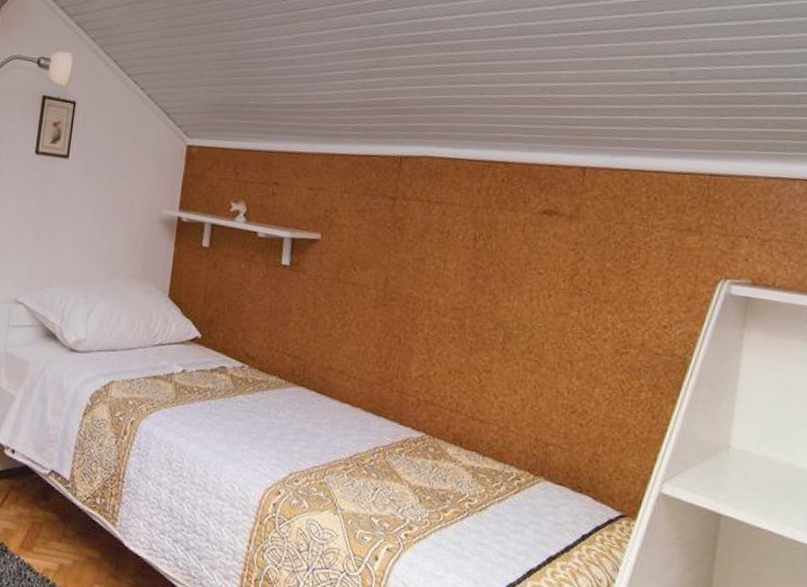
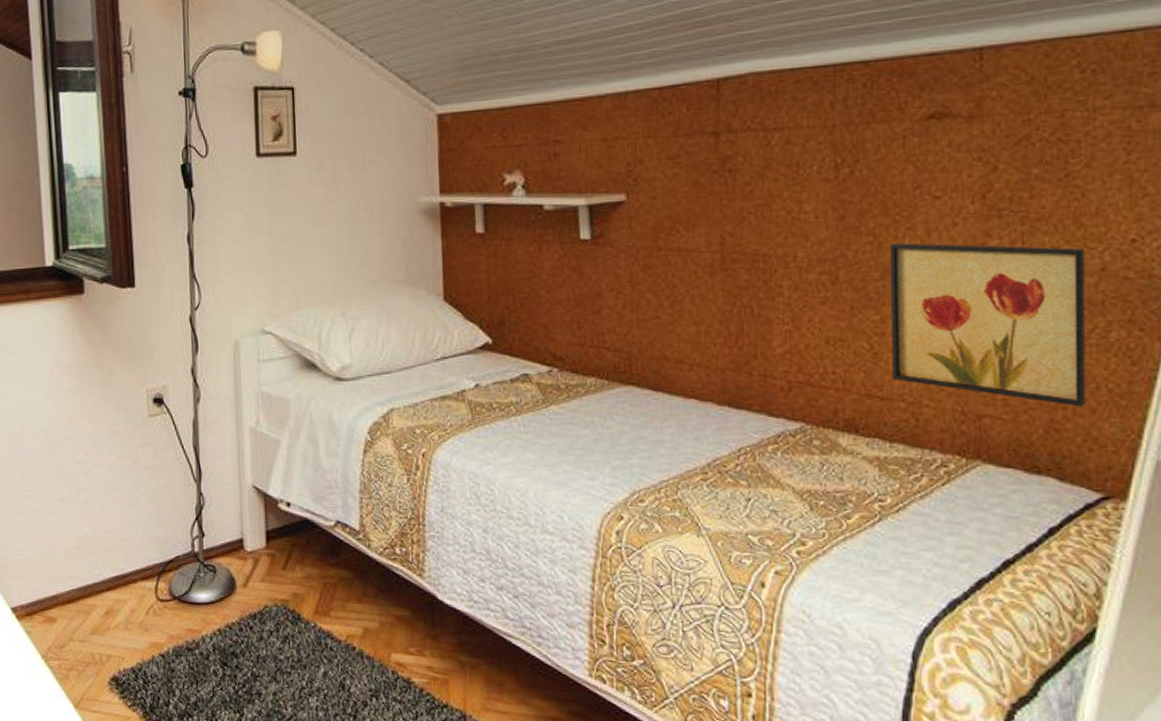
wall art: none [491,303,633,446] -> present [889,243,1087,407]

